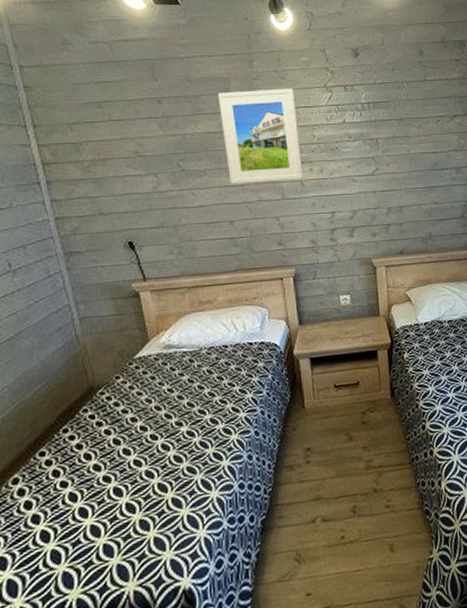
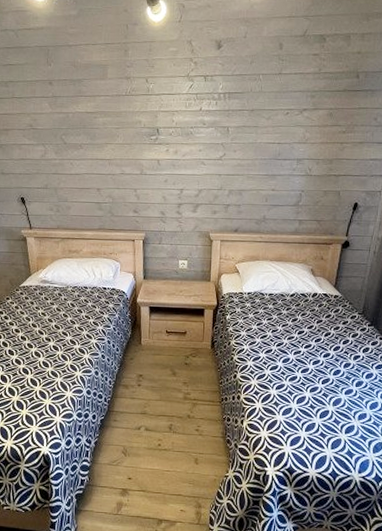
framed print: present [217,88,303,184] -> none [96,76,161,159]

